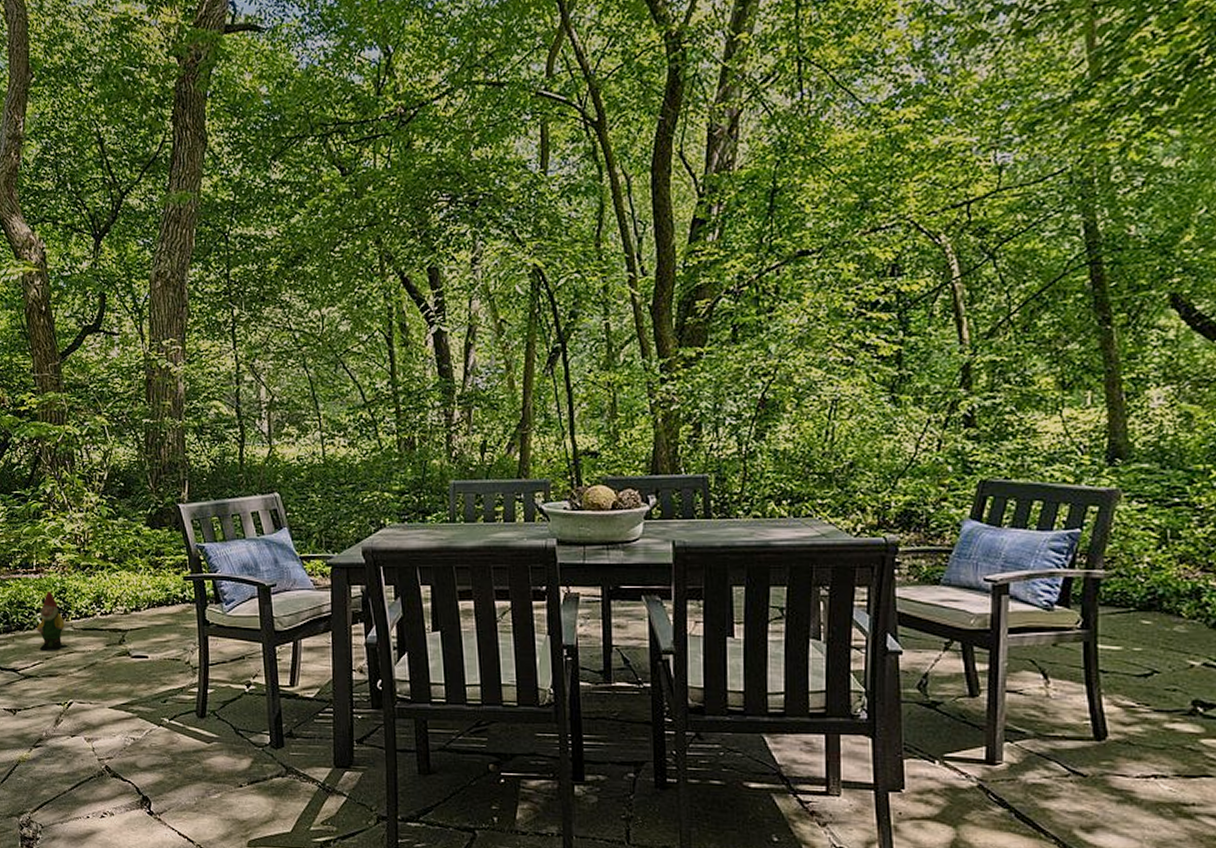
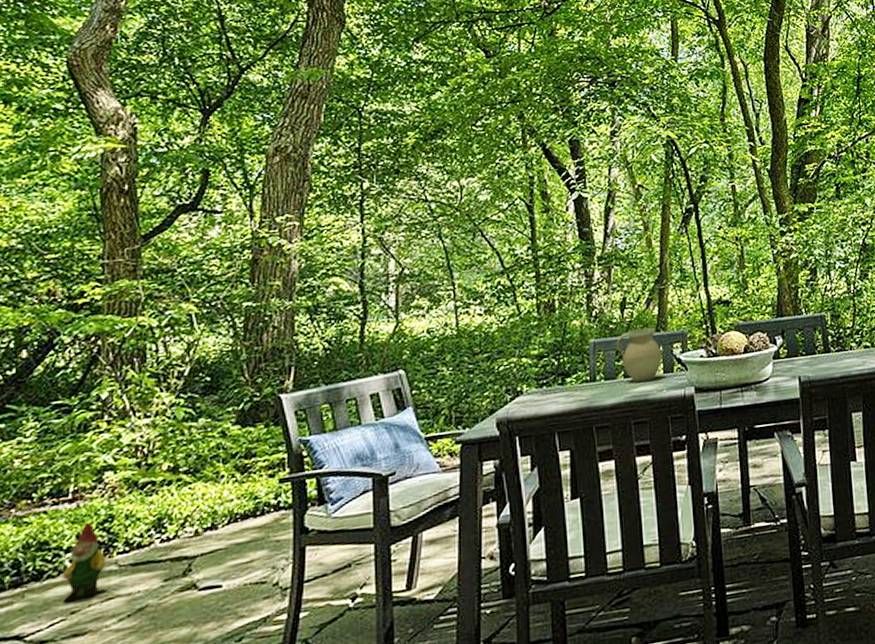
pitcher: none [476,473,524,527] -> present [616,327,663,382]

